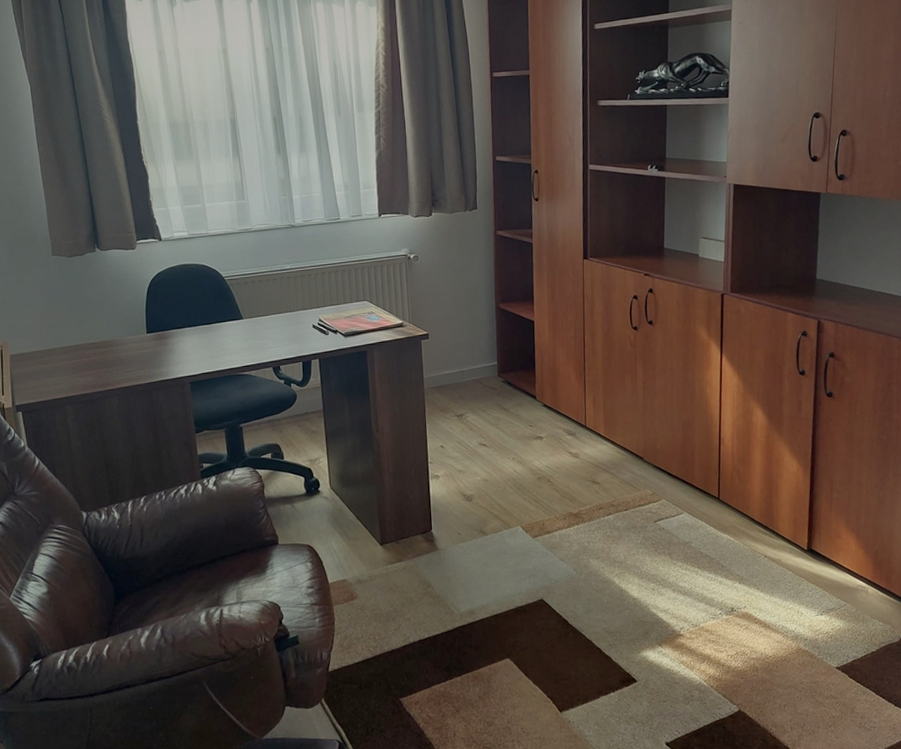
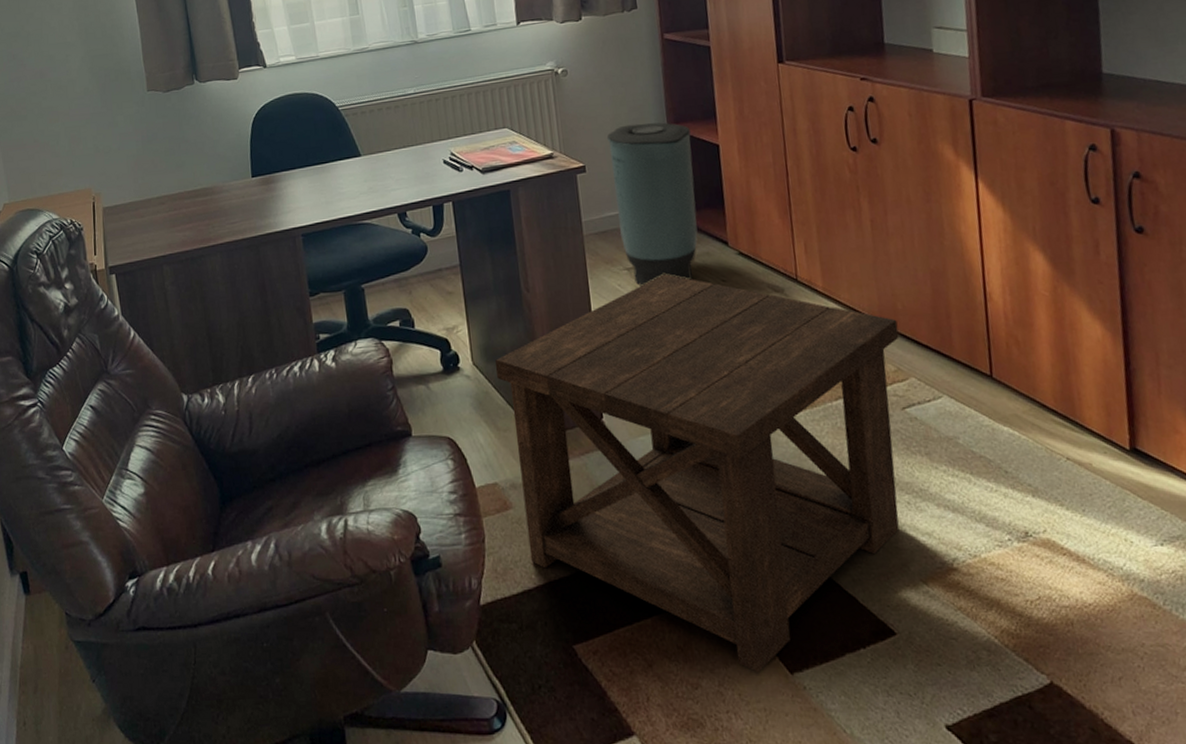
side table: none [348,420,657,712] -> present [494,274,899,672]
trash can: none [447,301,514,430] -> present [606,122,698,287]

